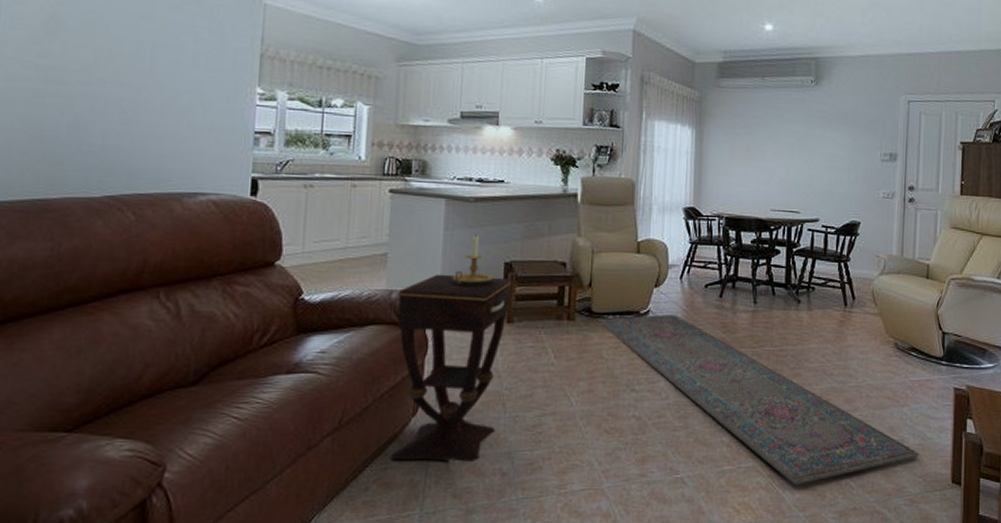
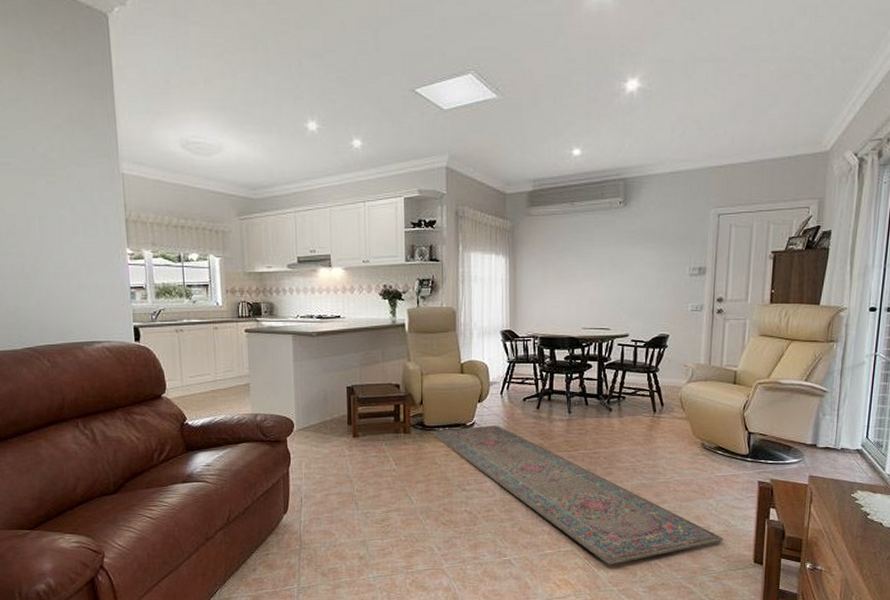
side table: present [391,274,512,463] -> none [262,399,355,549]
candle holder: present [452,234,494,285] -> none [305,364,339,407]

